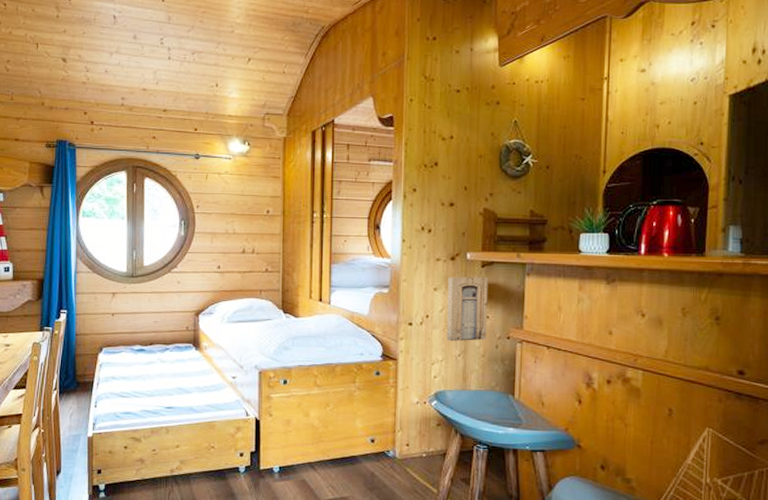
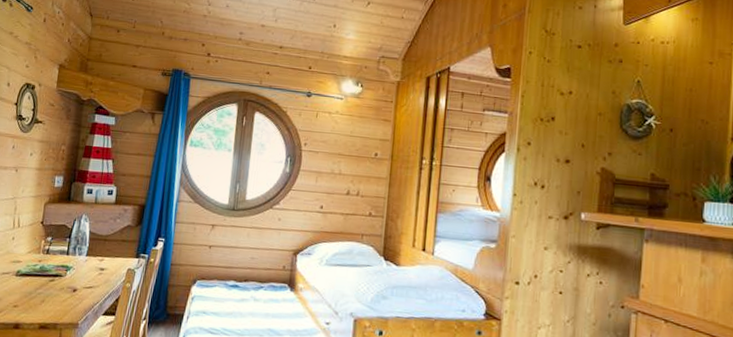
wall art: present [447,277,488,342] -> none [556,236,603,308]

